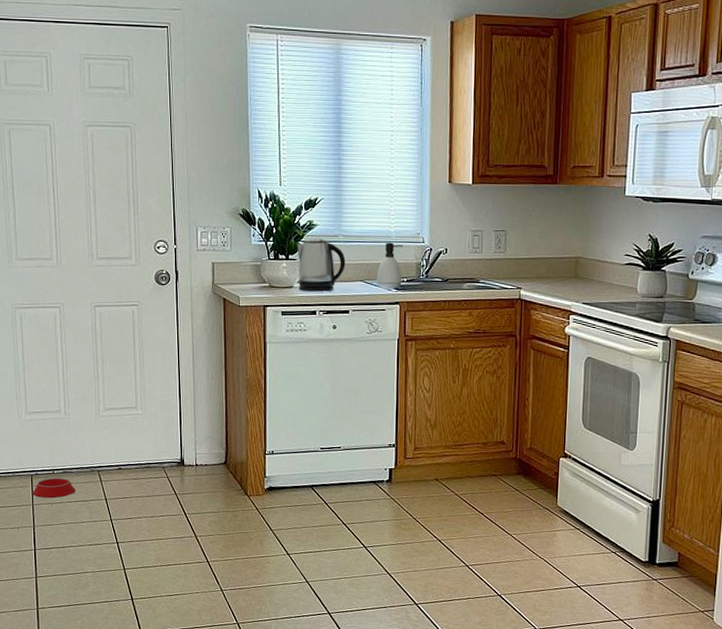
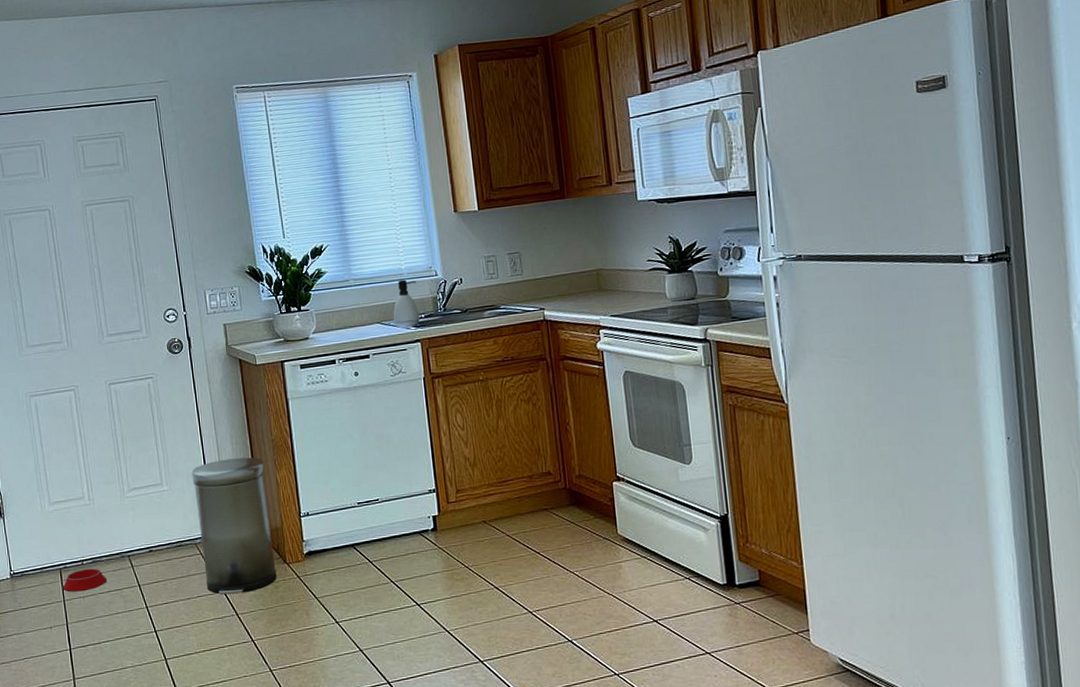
pedal bin: none [166,392,237,518] -> present [191,457,277,595]
kettle: present [296,238,346,292] -> none [307,285,360,342]

